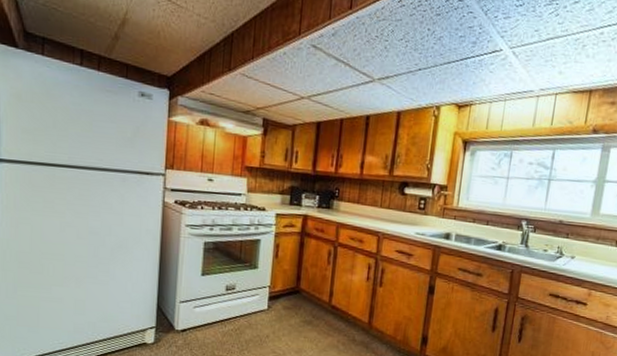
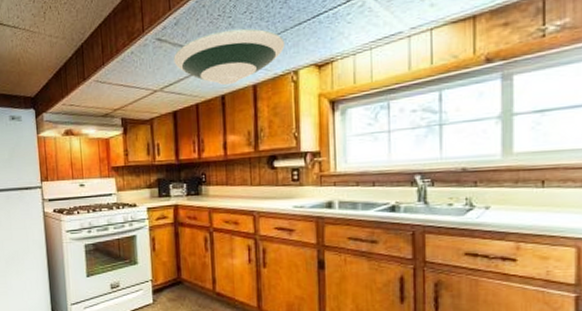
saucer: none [325,52,433,107] -> present [173,28,286,86]

